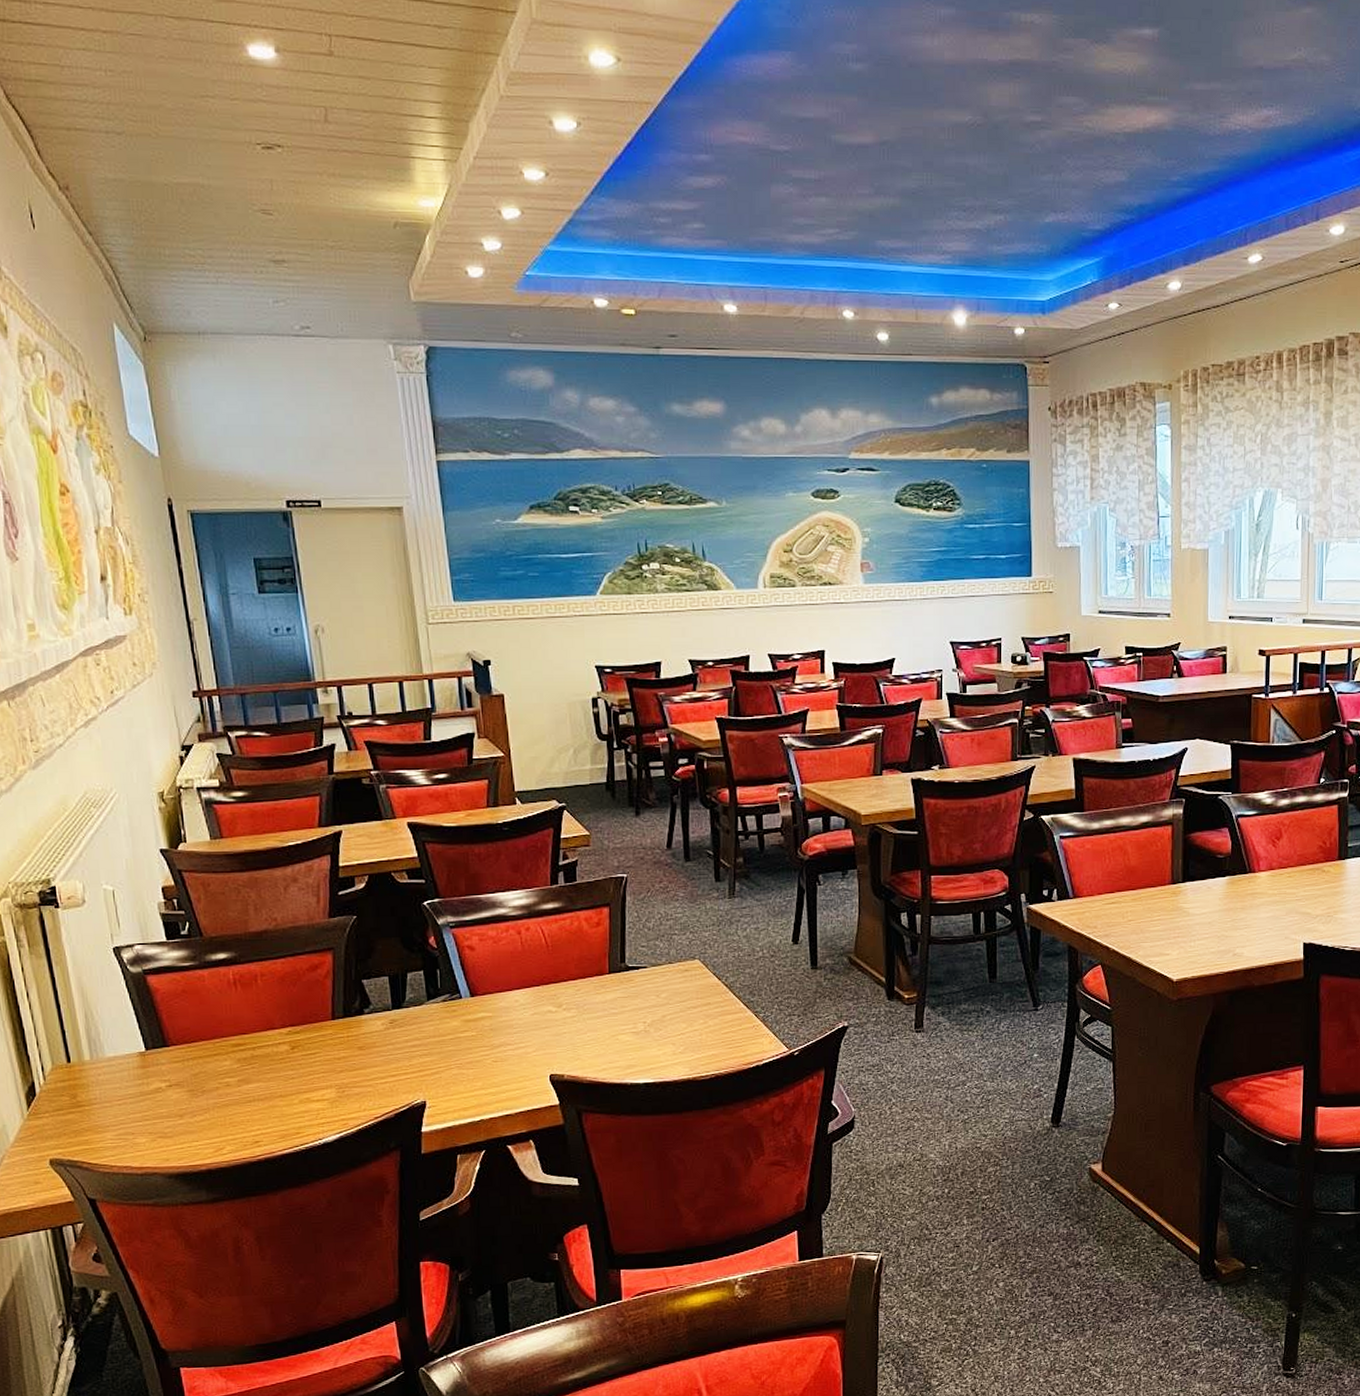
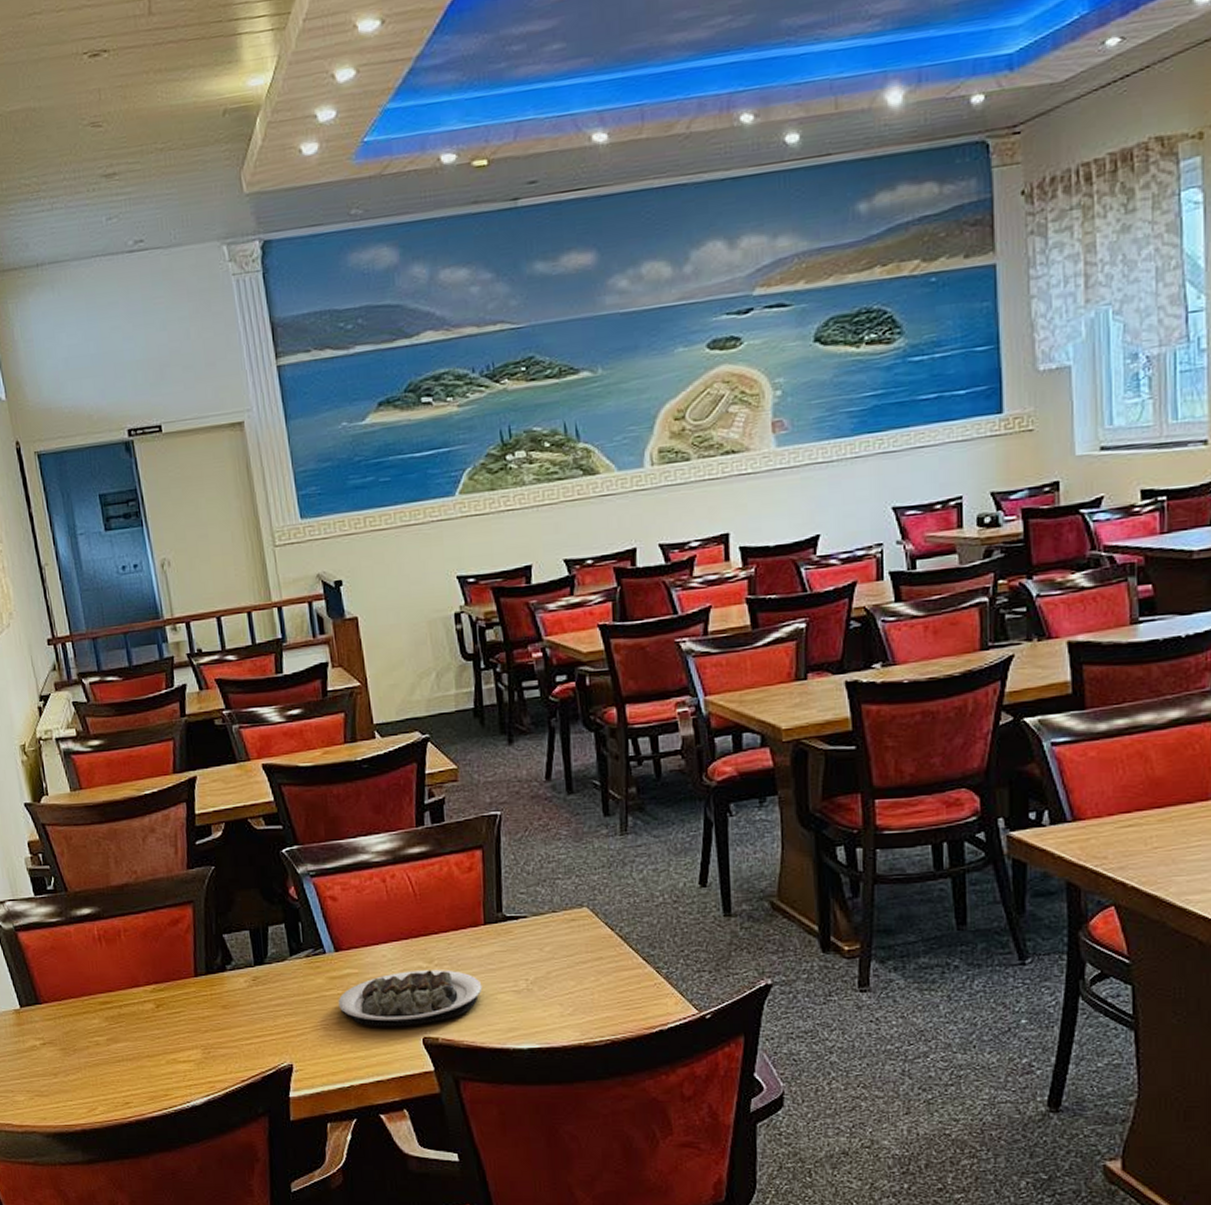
plate: none [472,1013,605,1066] -> present [338,970,483,1027]

